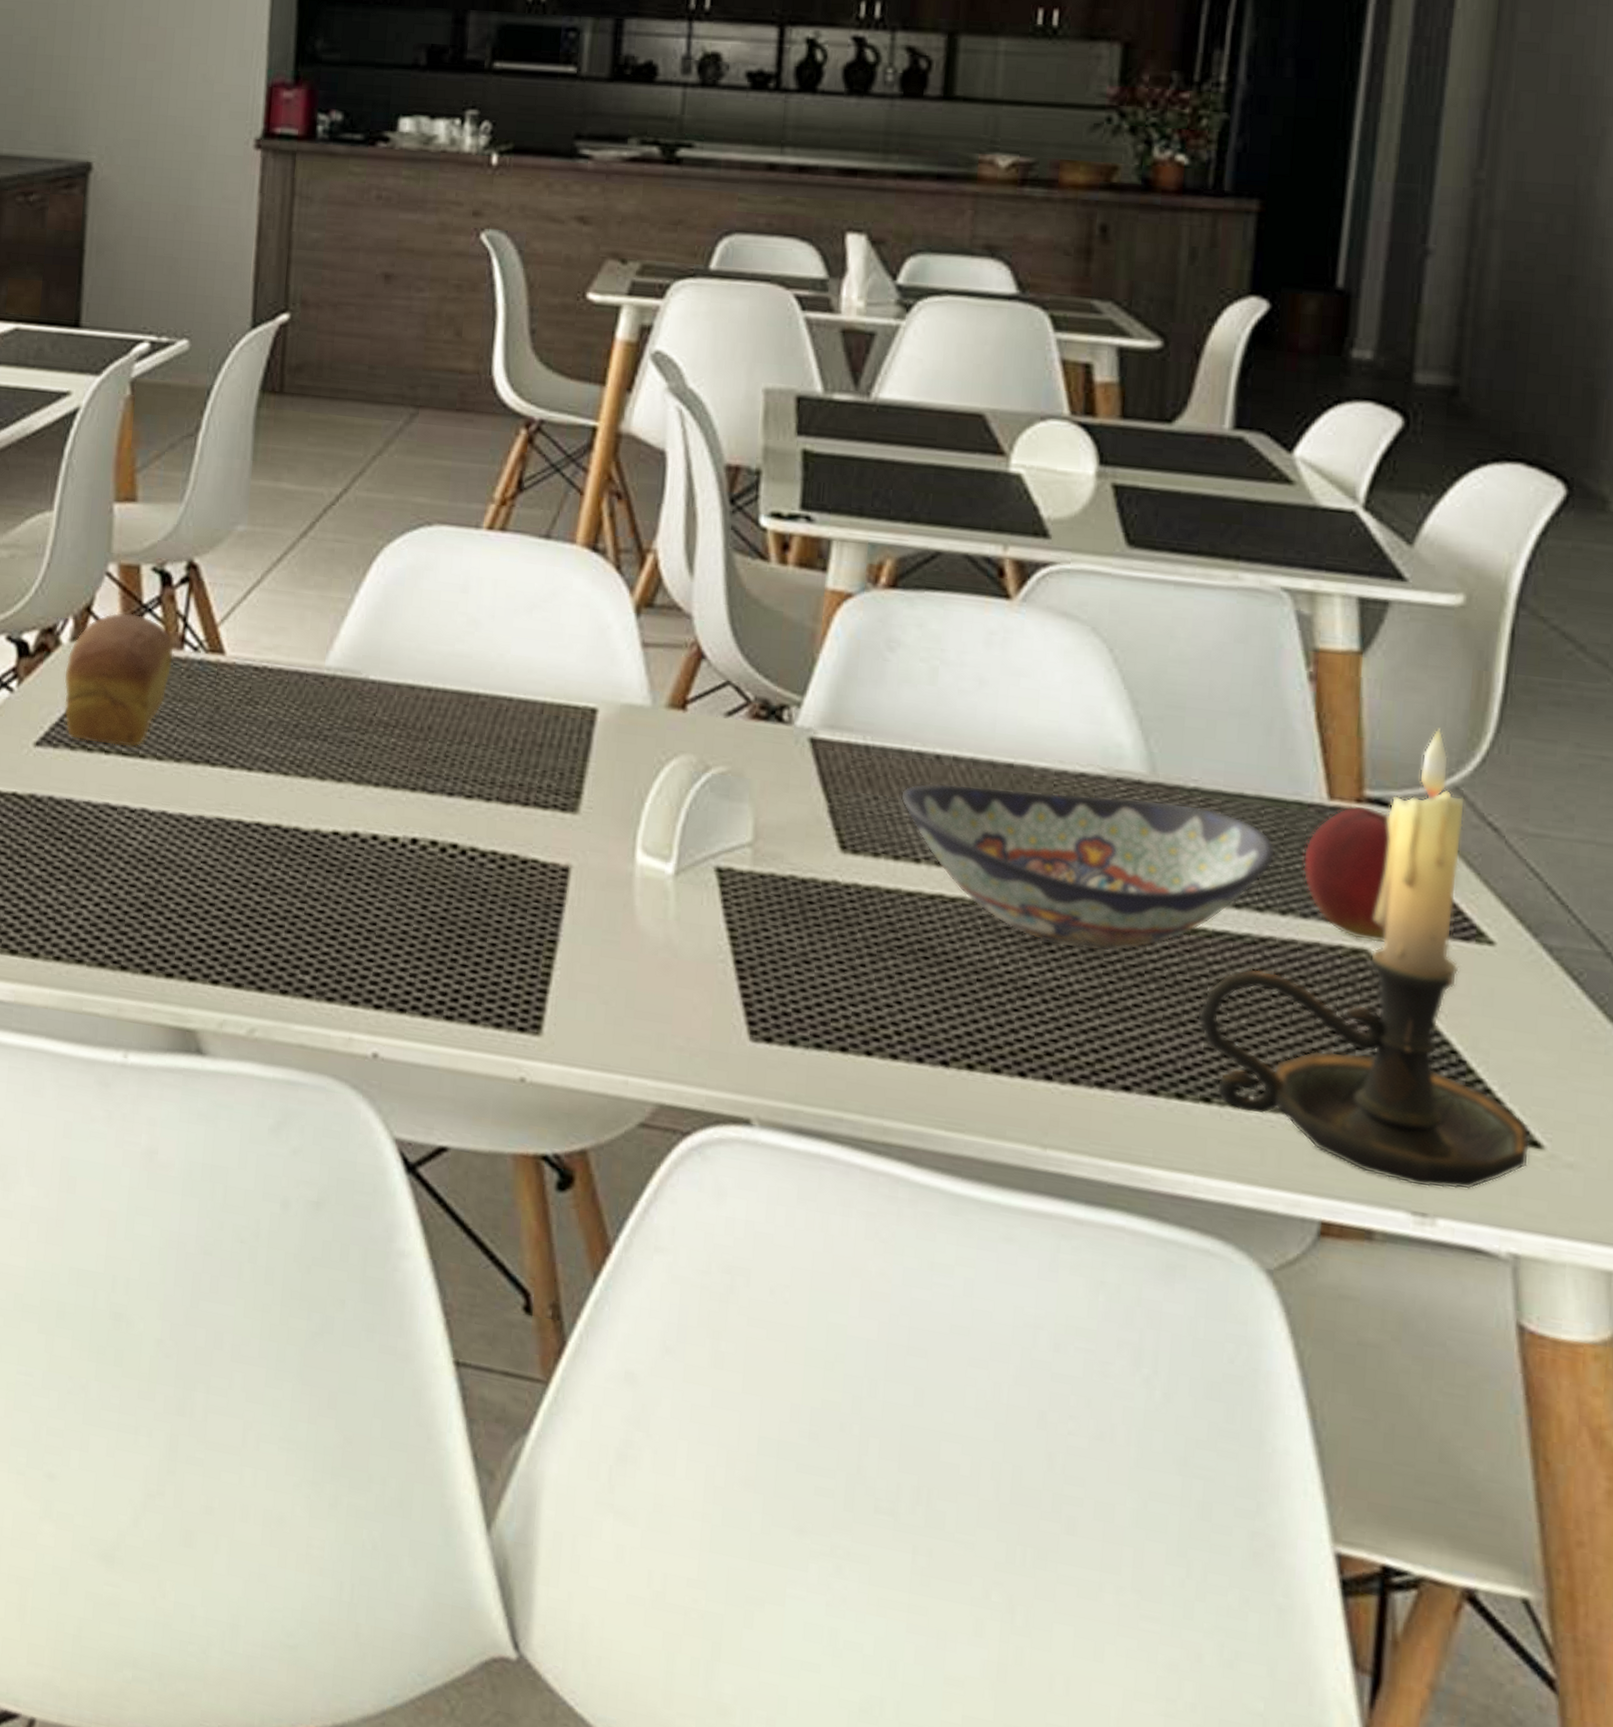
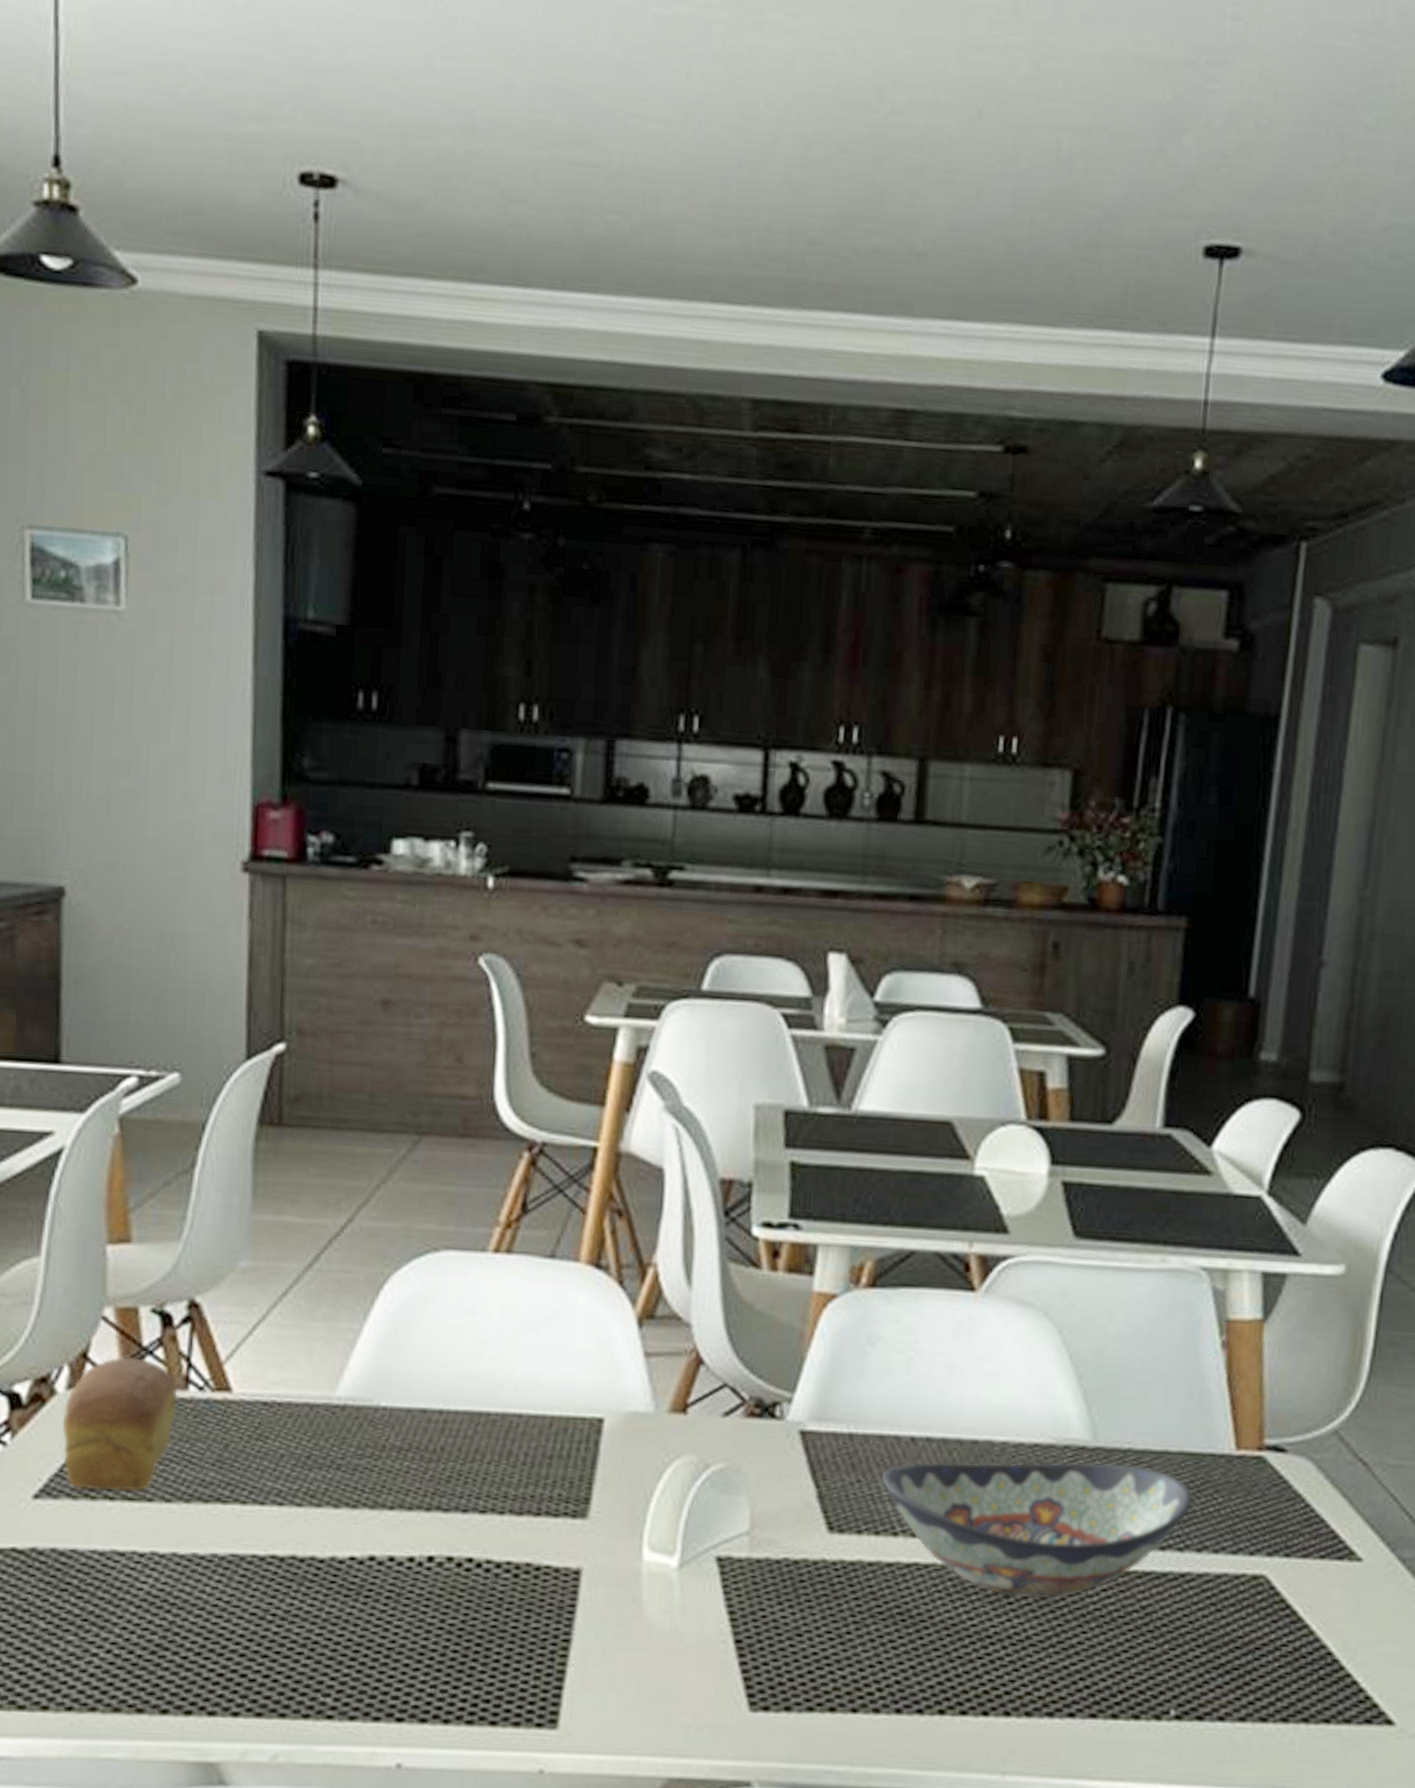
candle holder: present [1197,727,1530,1190] -> none [1129,1381,1385,1768]
apple: present [1302,805,1391,943] -> none [1214,1452,1284,1568]

